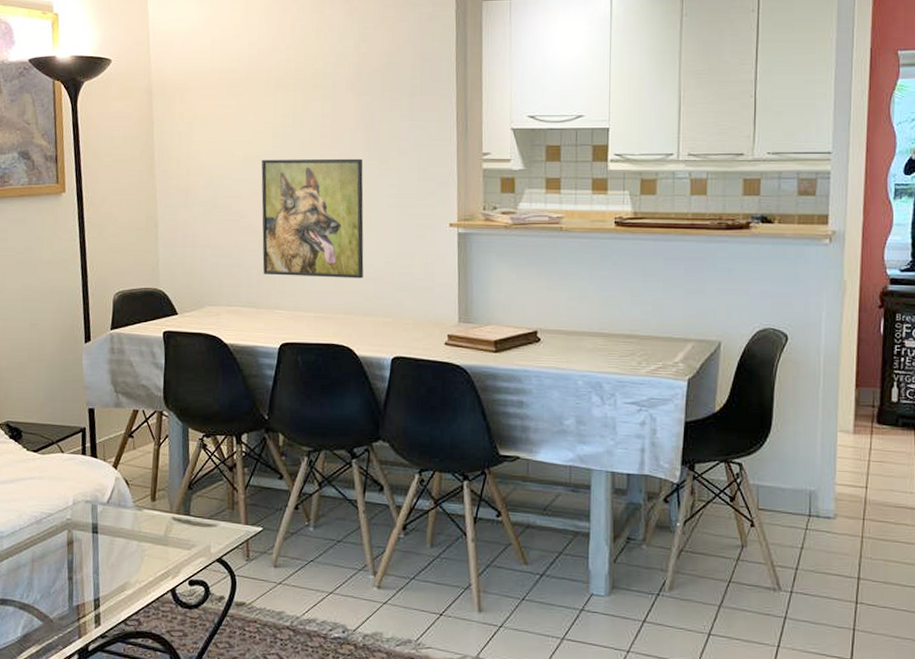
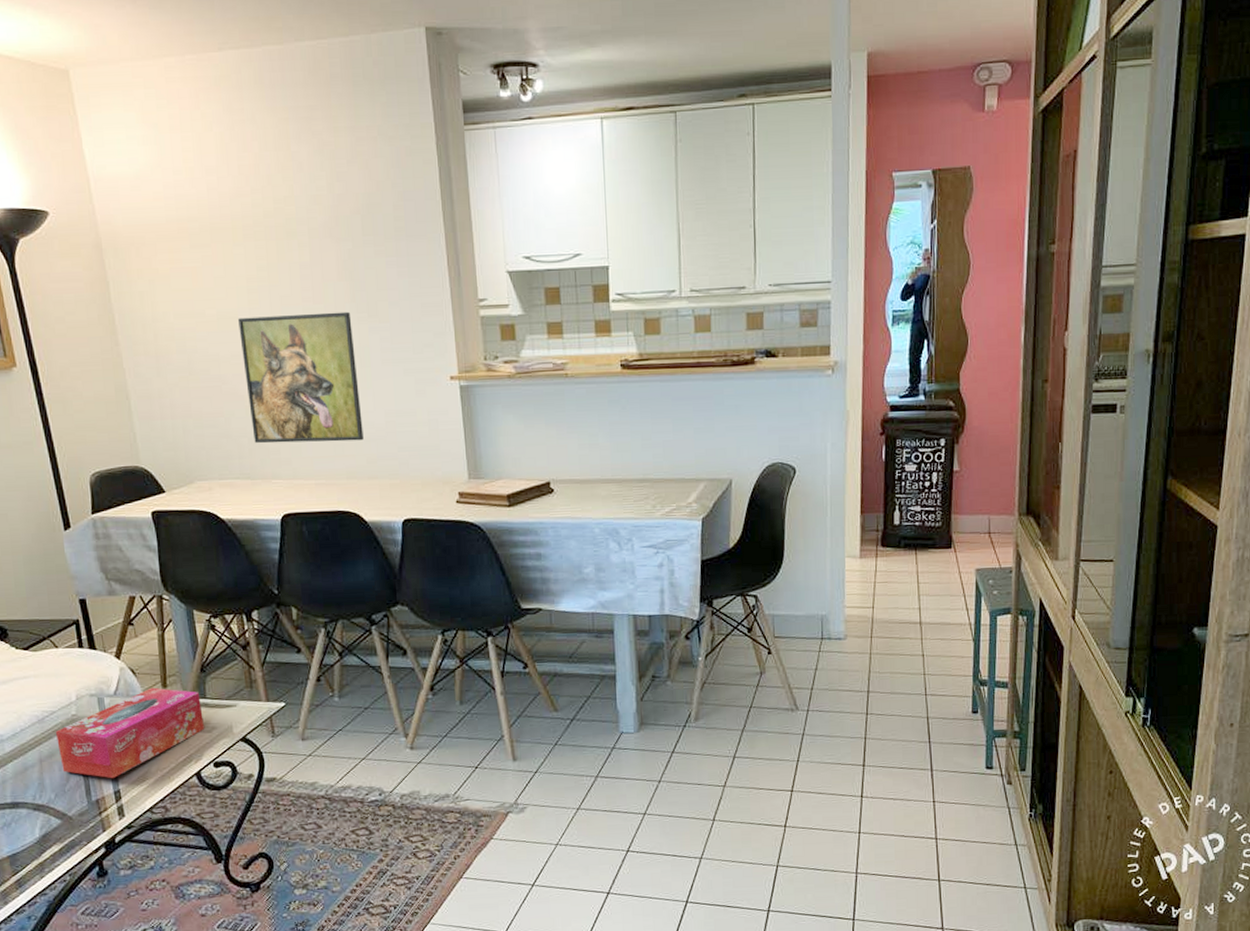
tissue box: none [49,499,185,586] -> present [55,687,204,779]

